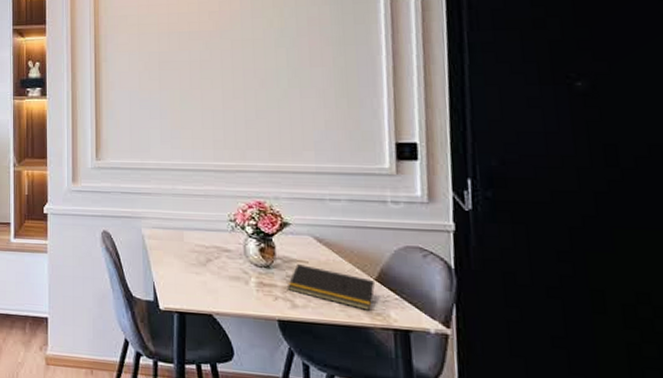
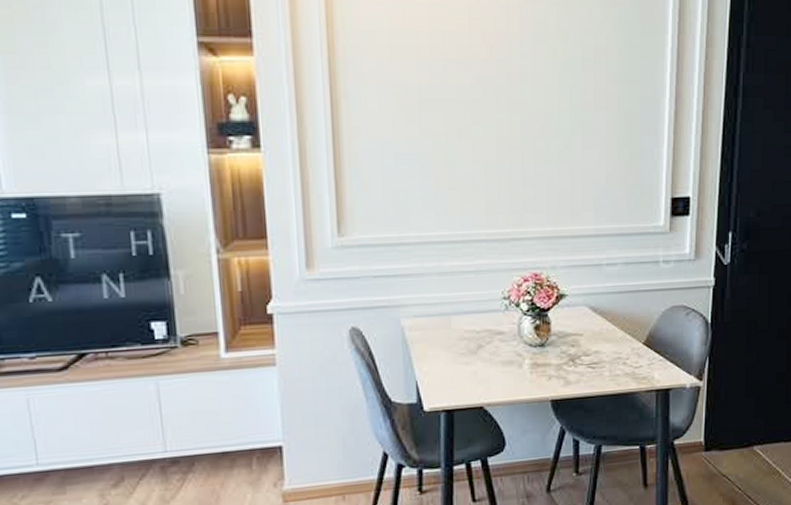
notepad: present [288,263,375,310] -> none [562,337,642,376]

